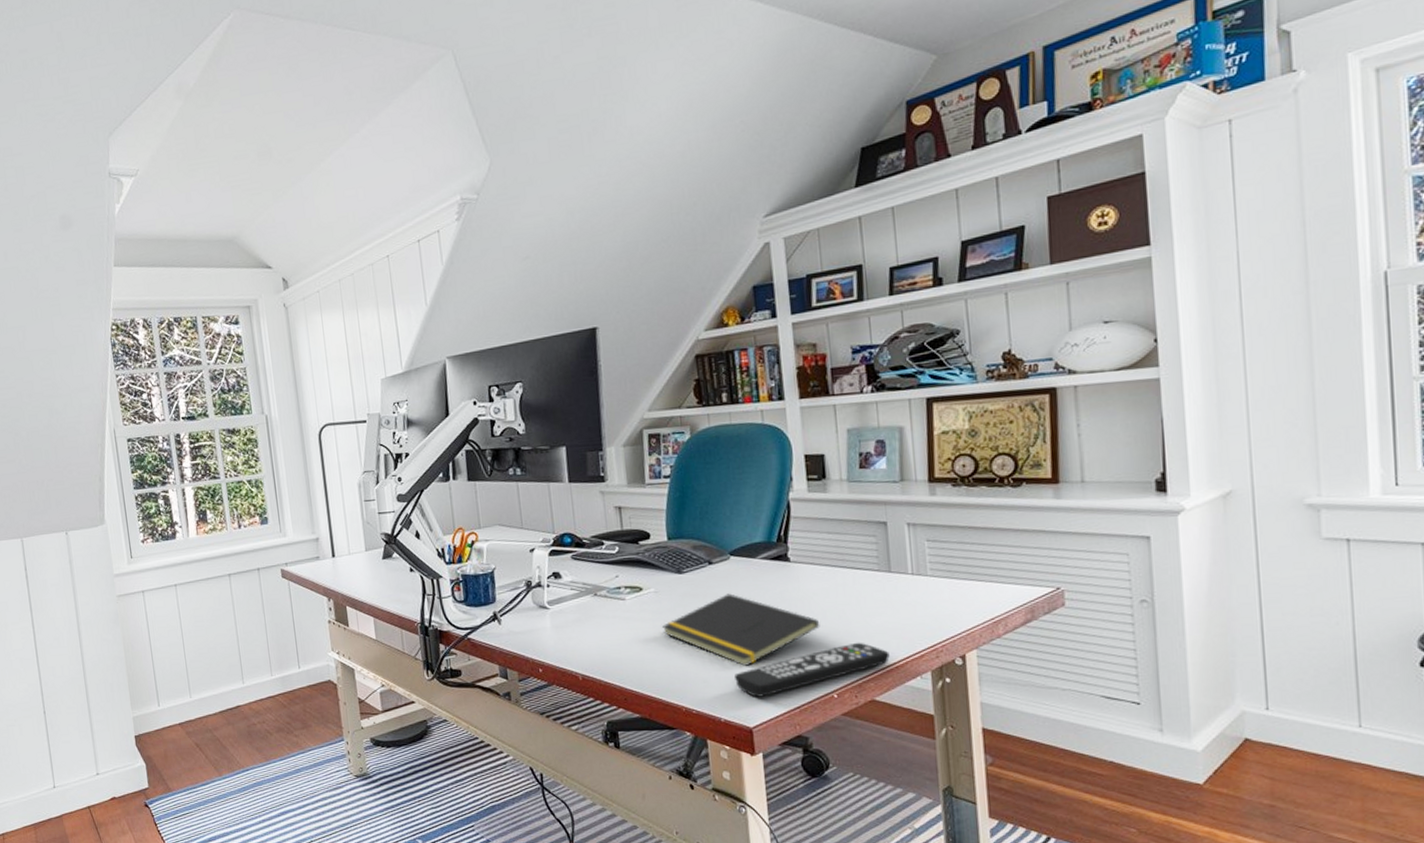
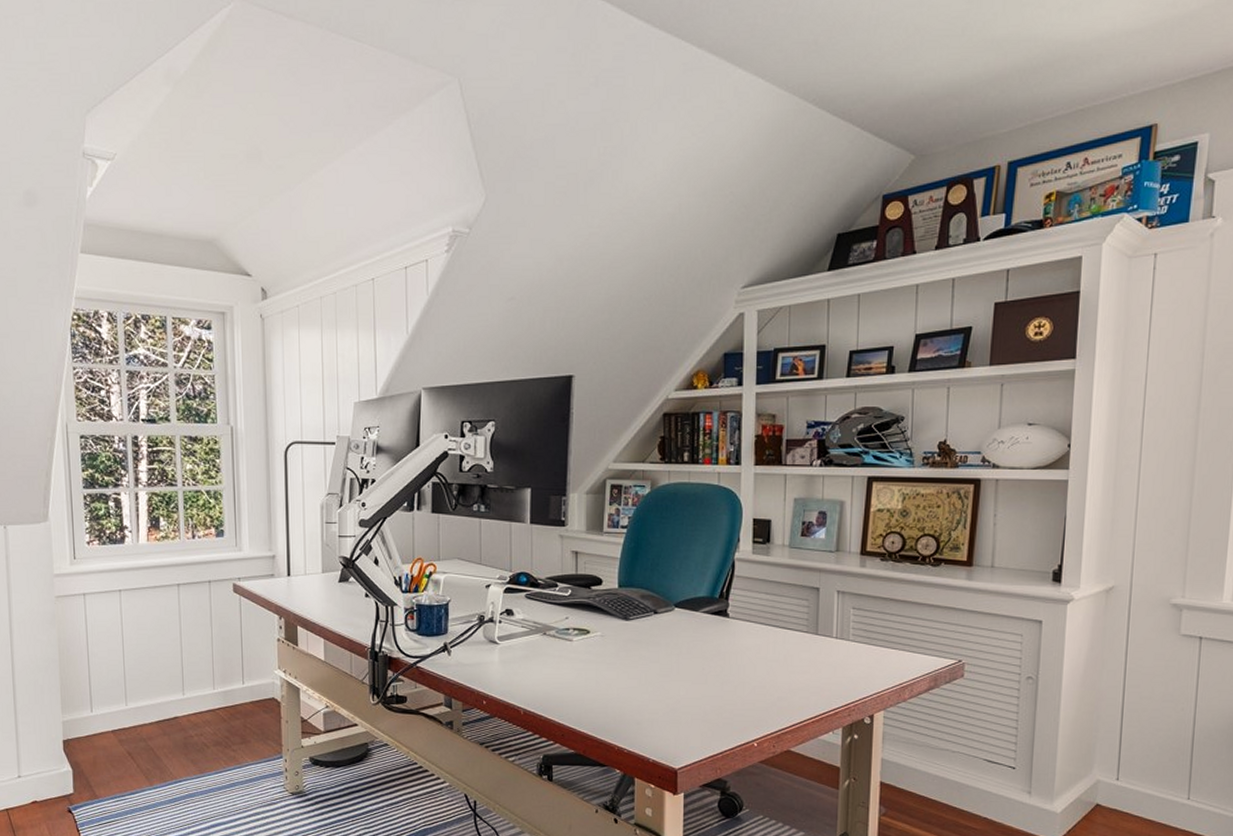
notepad: present [661,593,820,666] -> none [603,643,749,712]
remote control: present [735,642,890,697] -> none [666,696,808,741]

